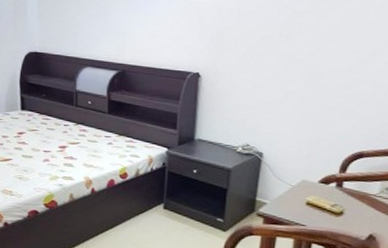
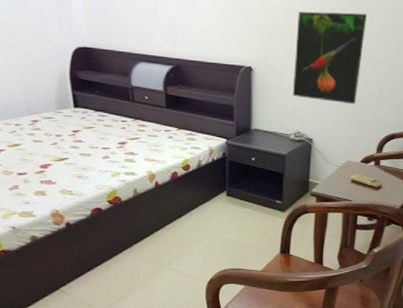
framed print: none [243,14,336,117] -> present [292,11,367,105]

